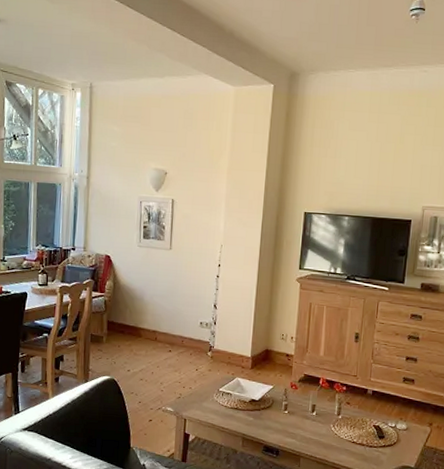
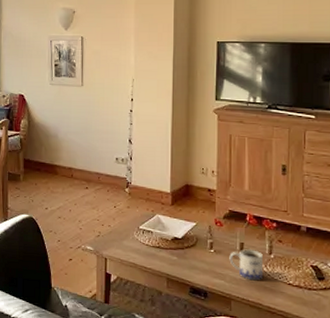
mug: none [301,410,332,439] -> present [229,249,264,281]

